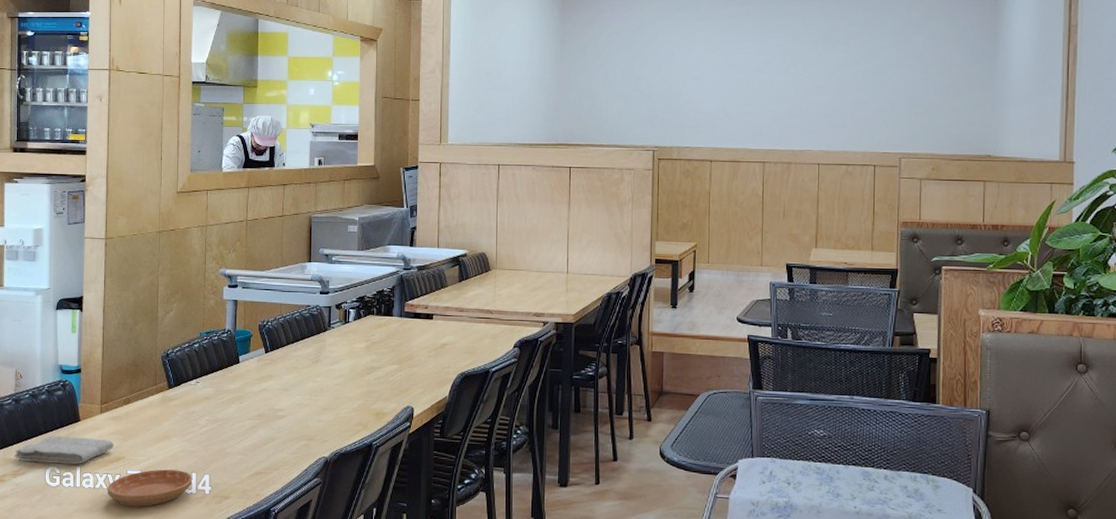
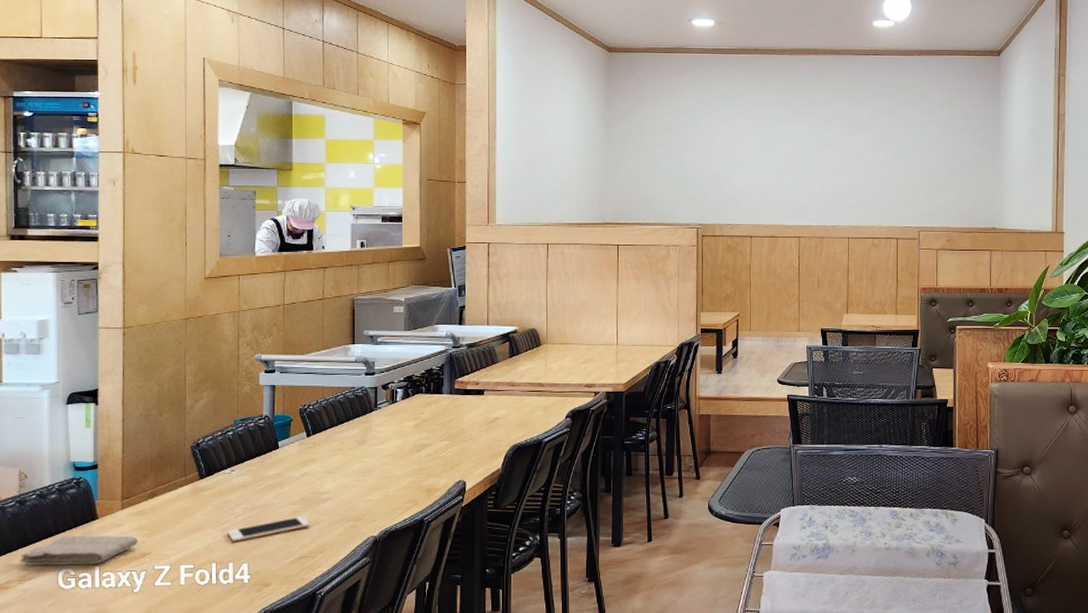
saucer: present [108,469,193,507] -> none [132,561,229,603]
cell phone: none [191,431,266,453] -> present [226,515,310,542]

